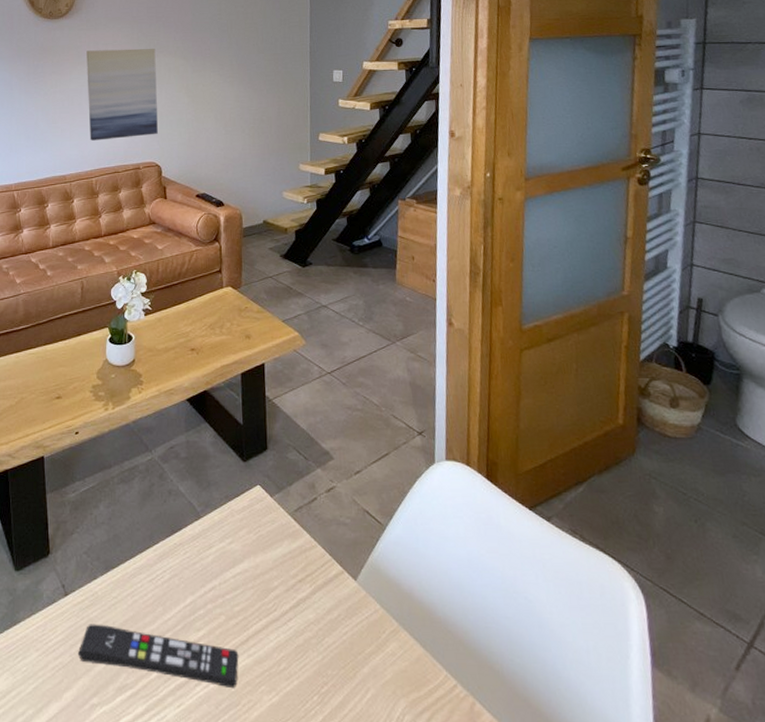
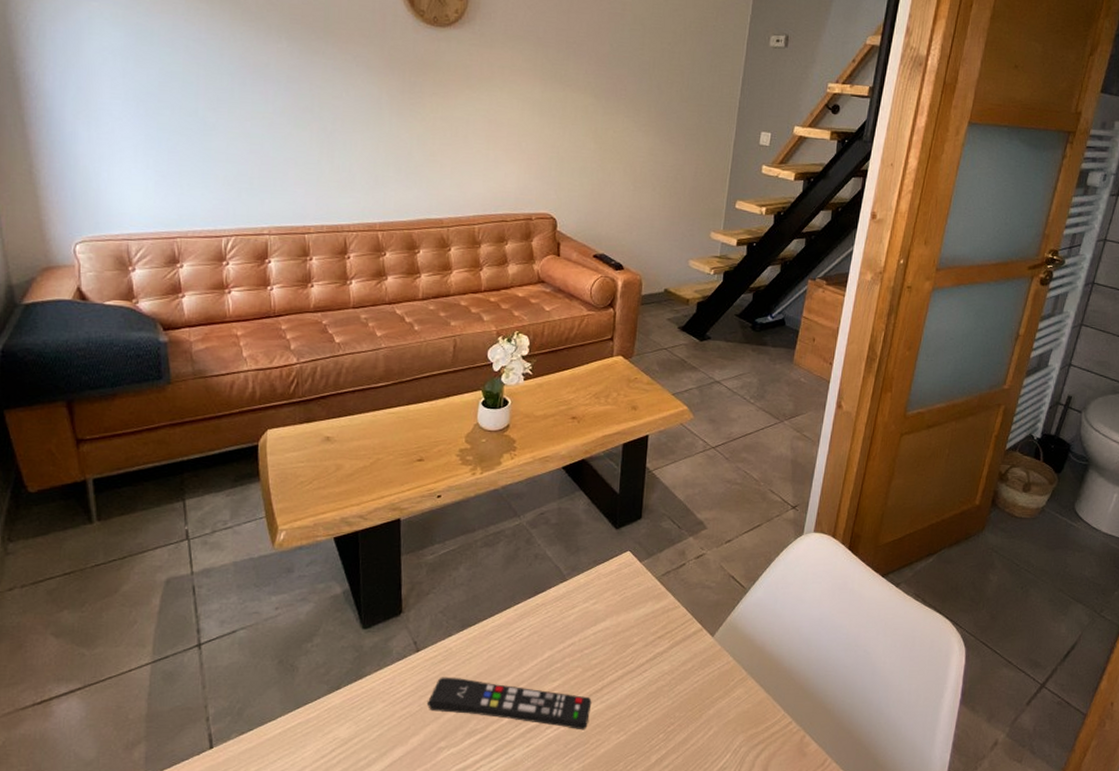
wall art: present [86,48,158,141] -> none [474,72,562,183]

